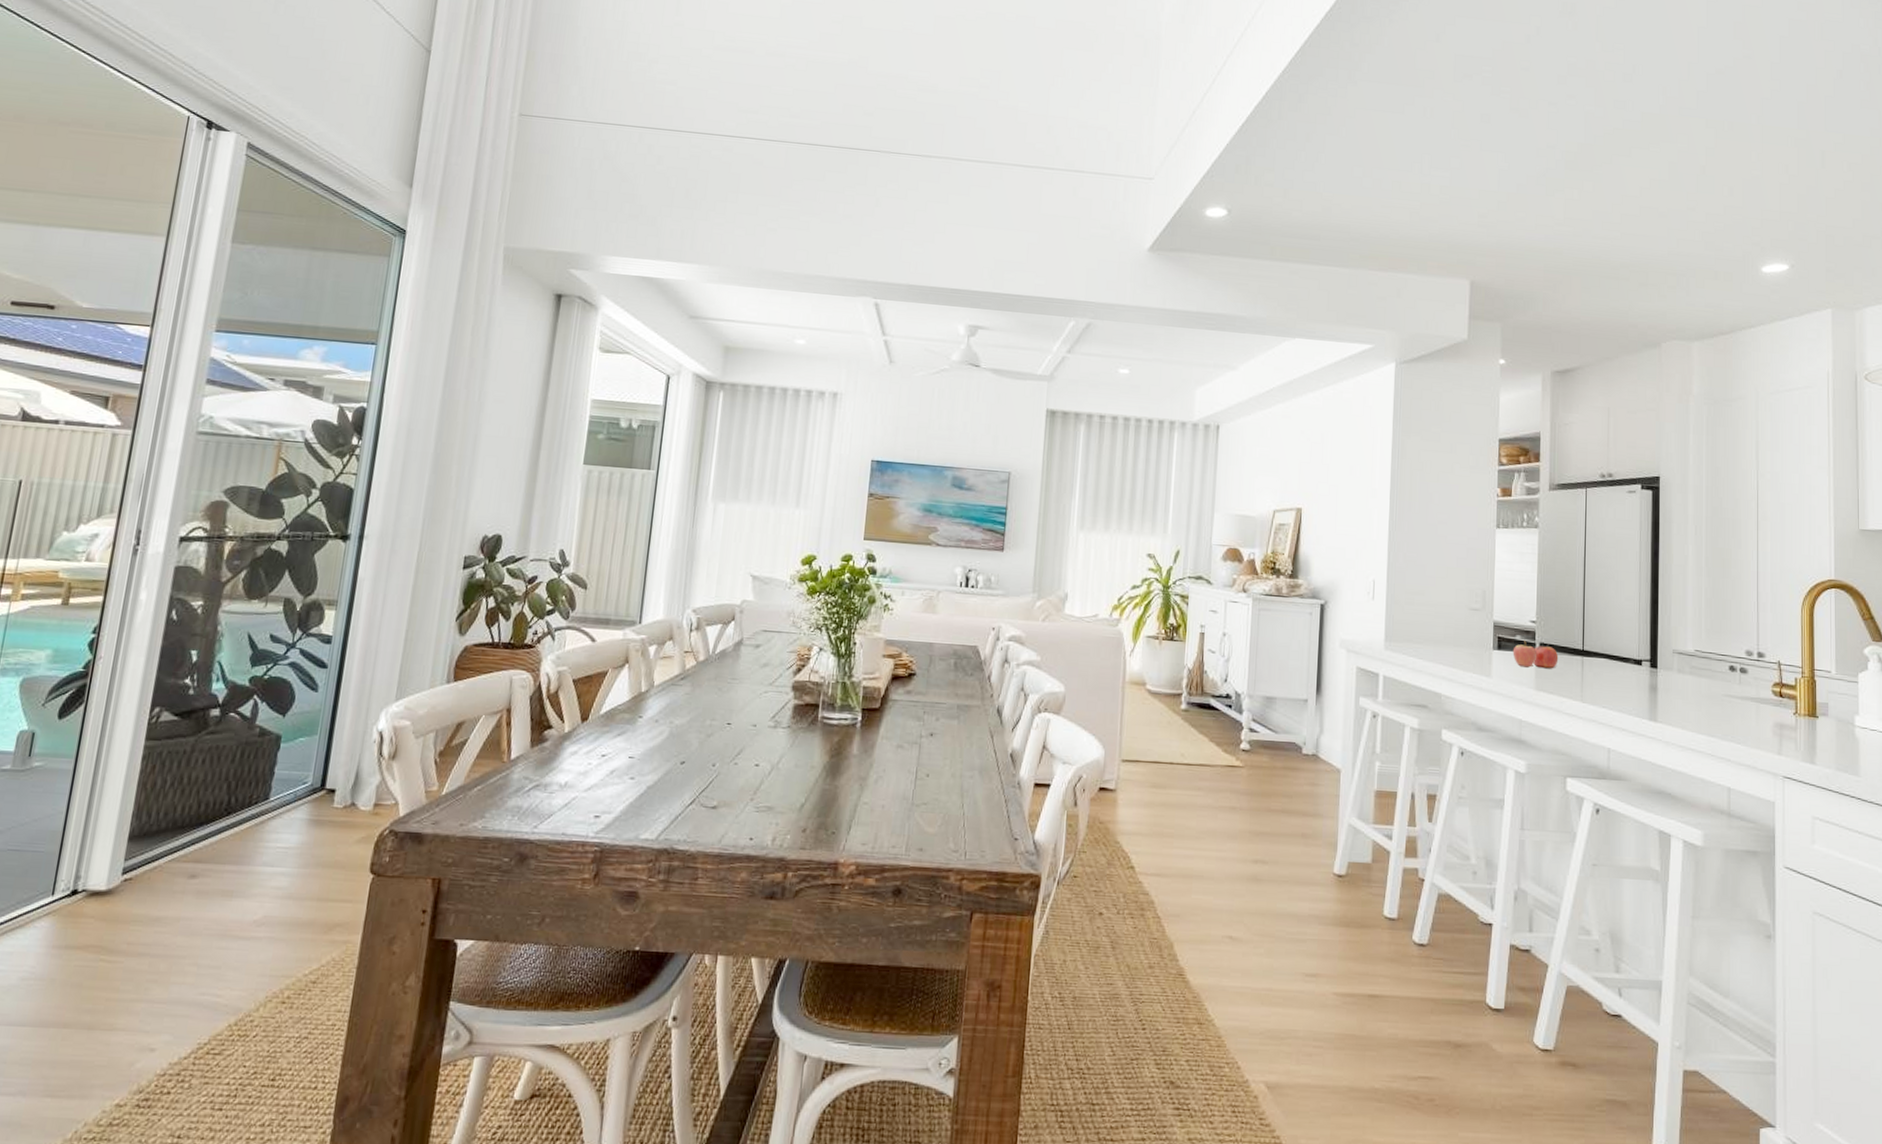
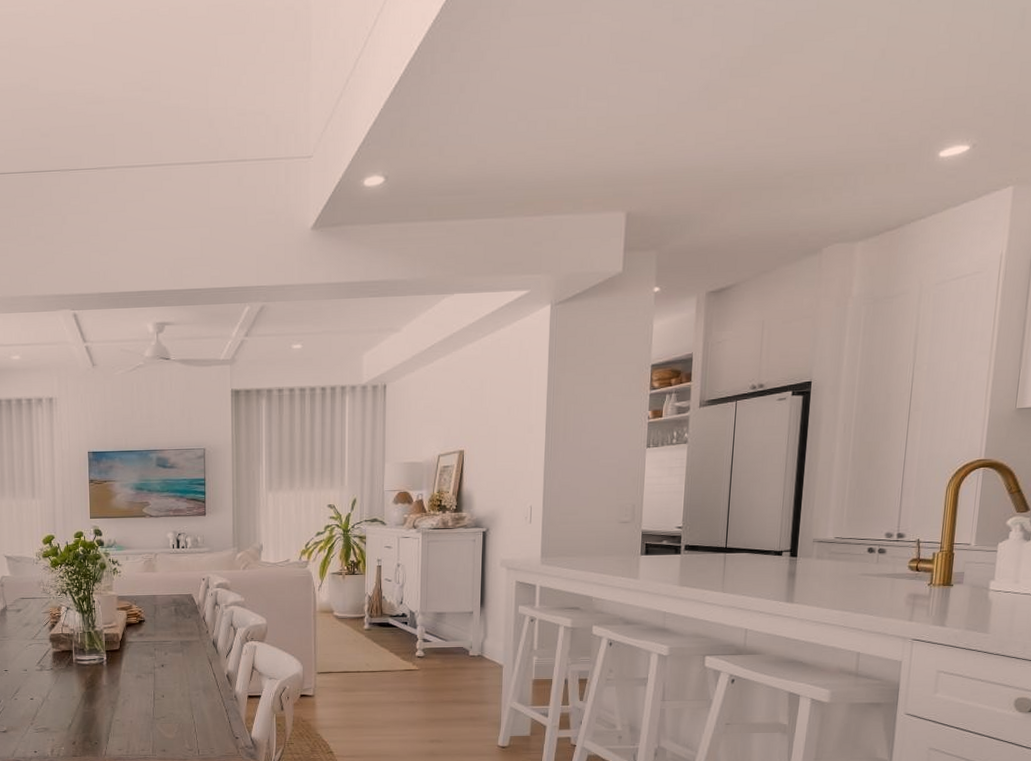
fruit: present [1512,639,1538,669] -> none [659,544,683,569]
fruit: present [1533,644,1559,669] -> none [678,545,703,567]

